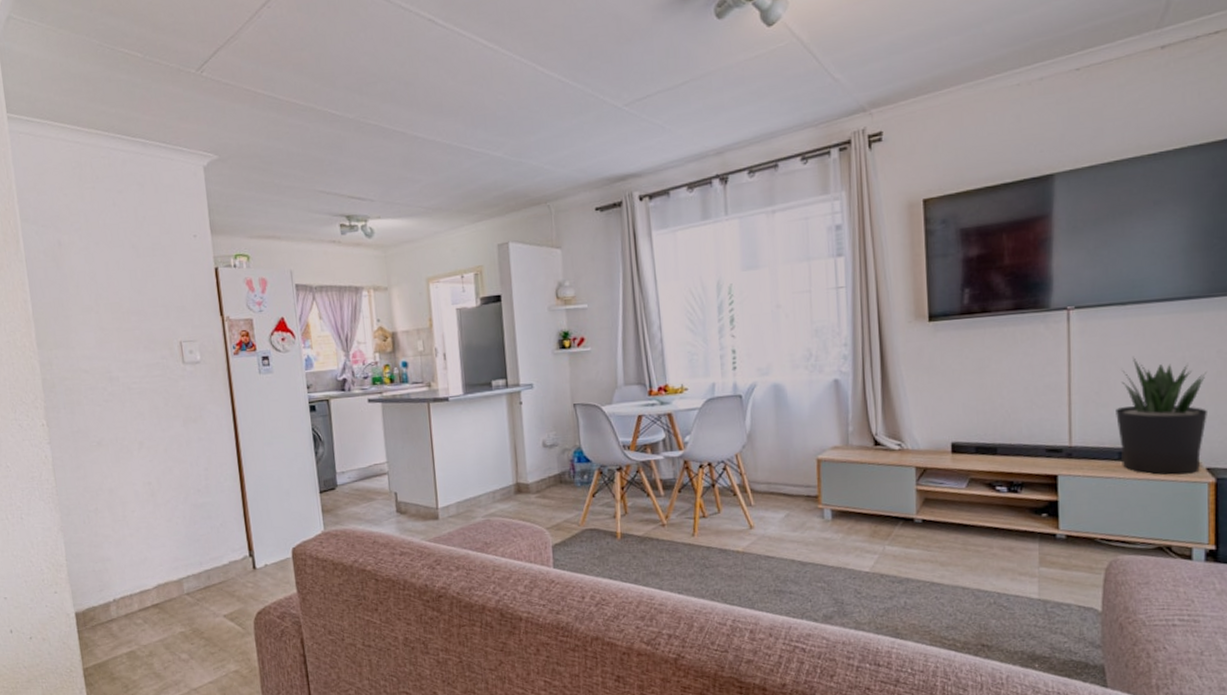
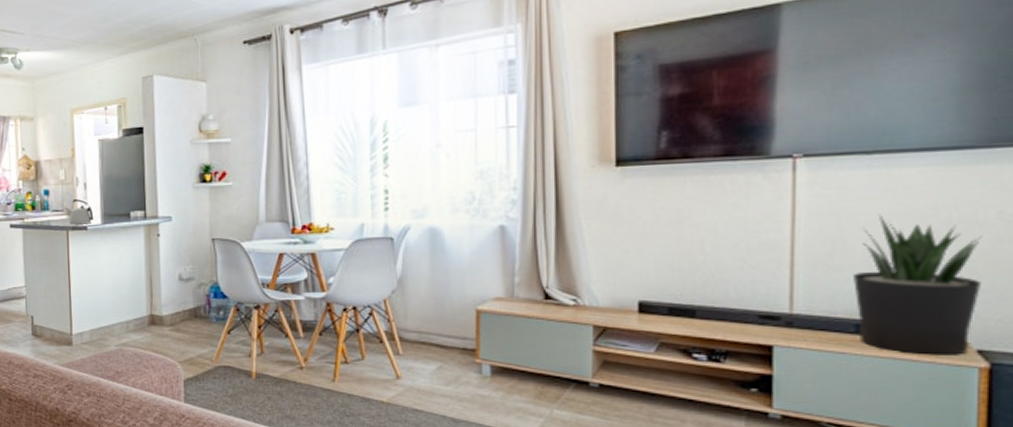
kettle: none [425,369,455,397] -> present [65,198,94,225]

